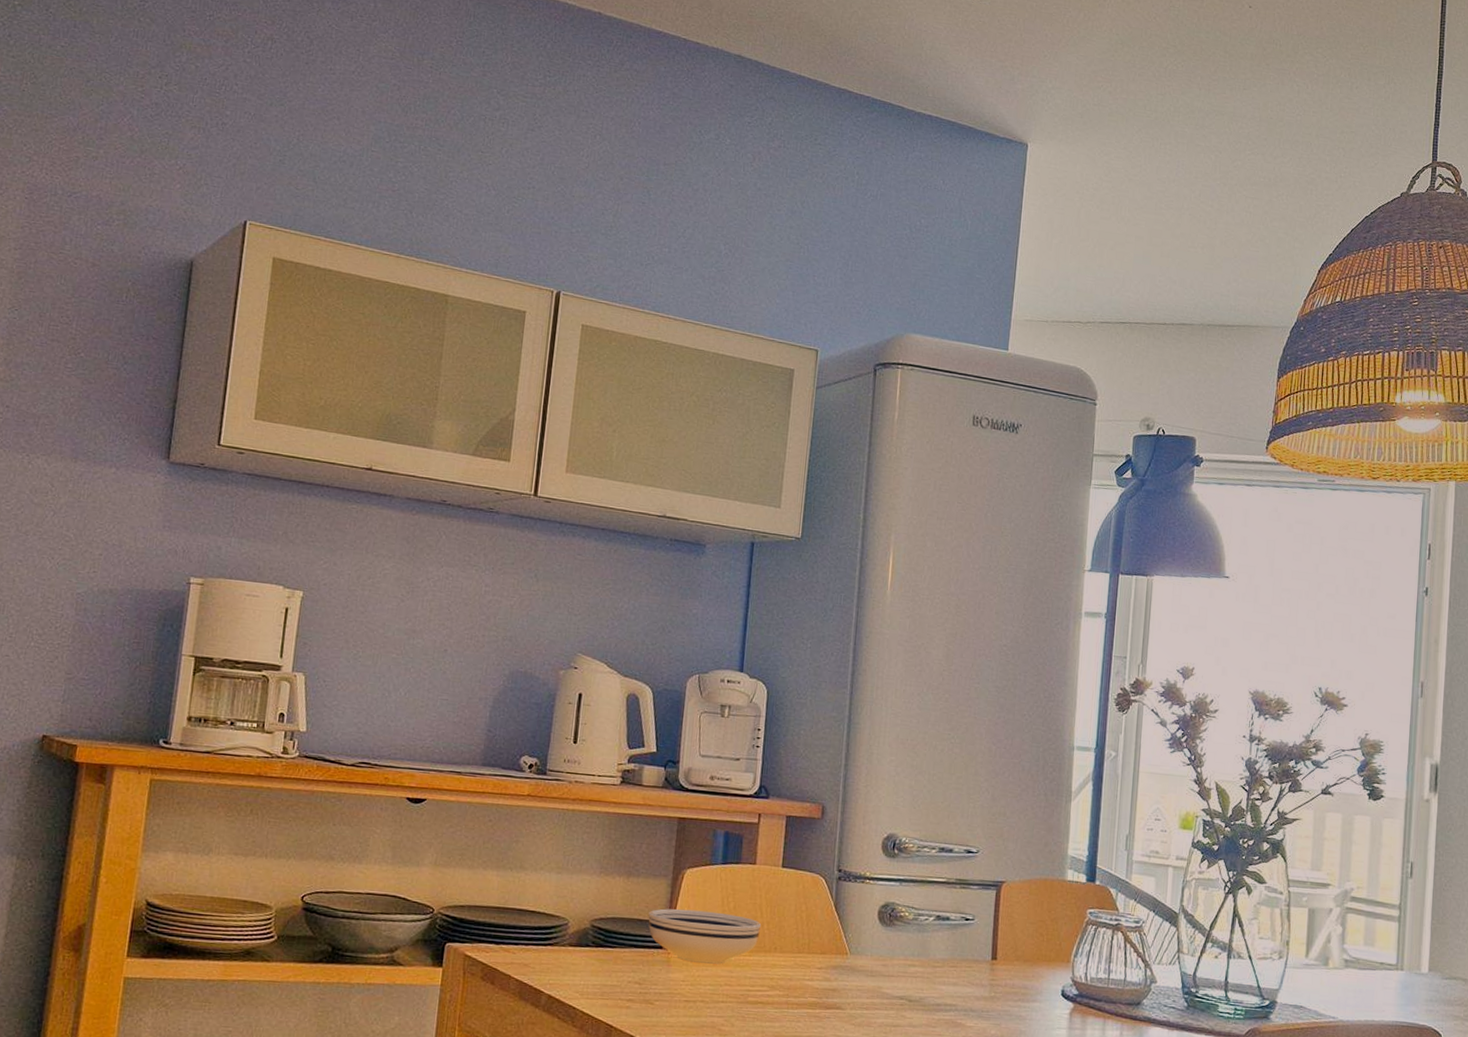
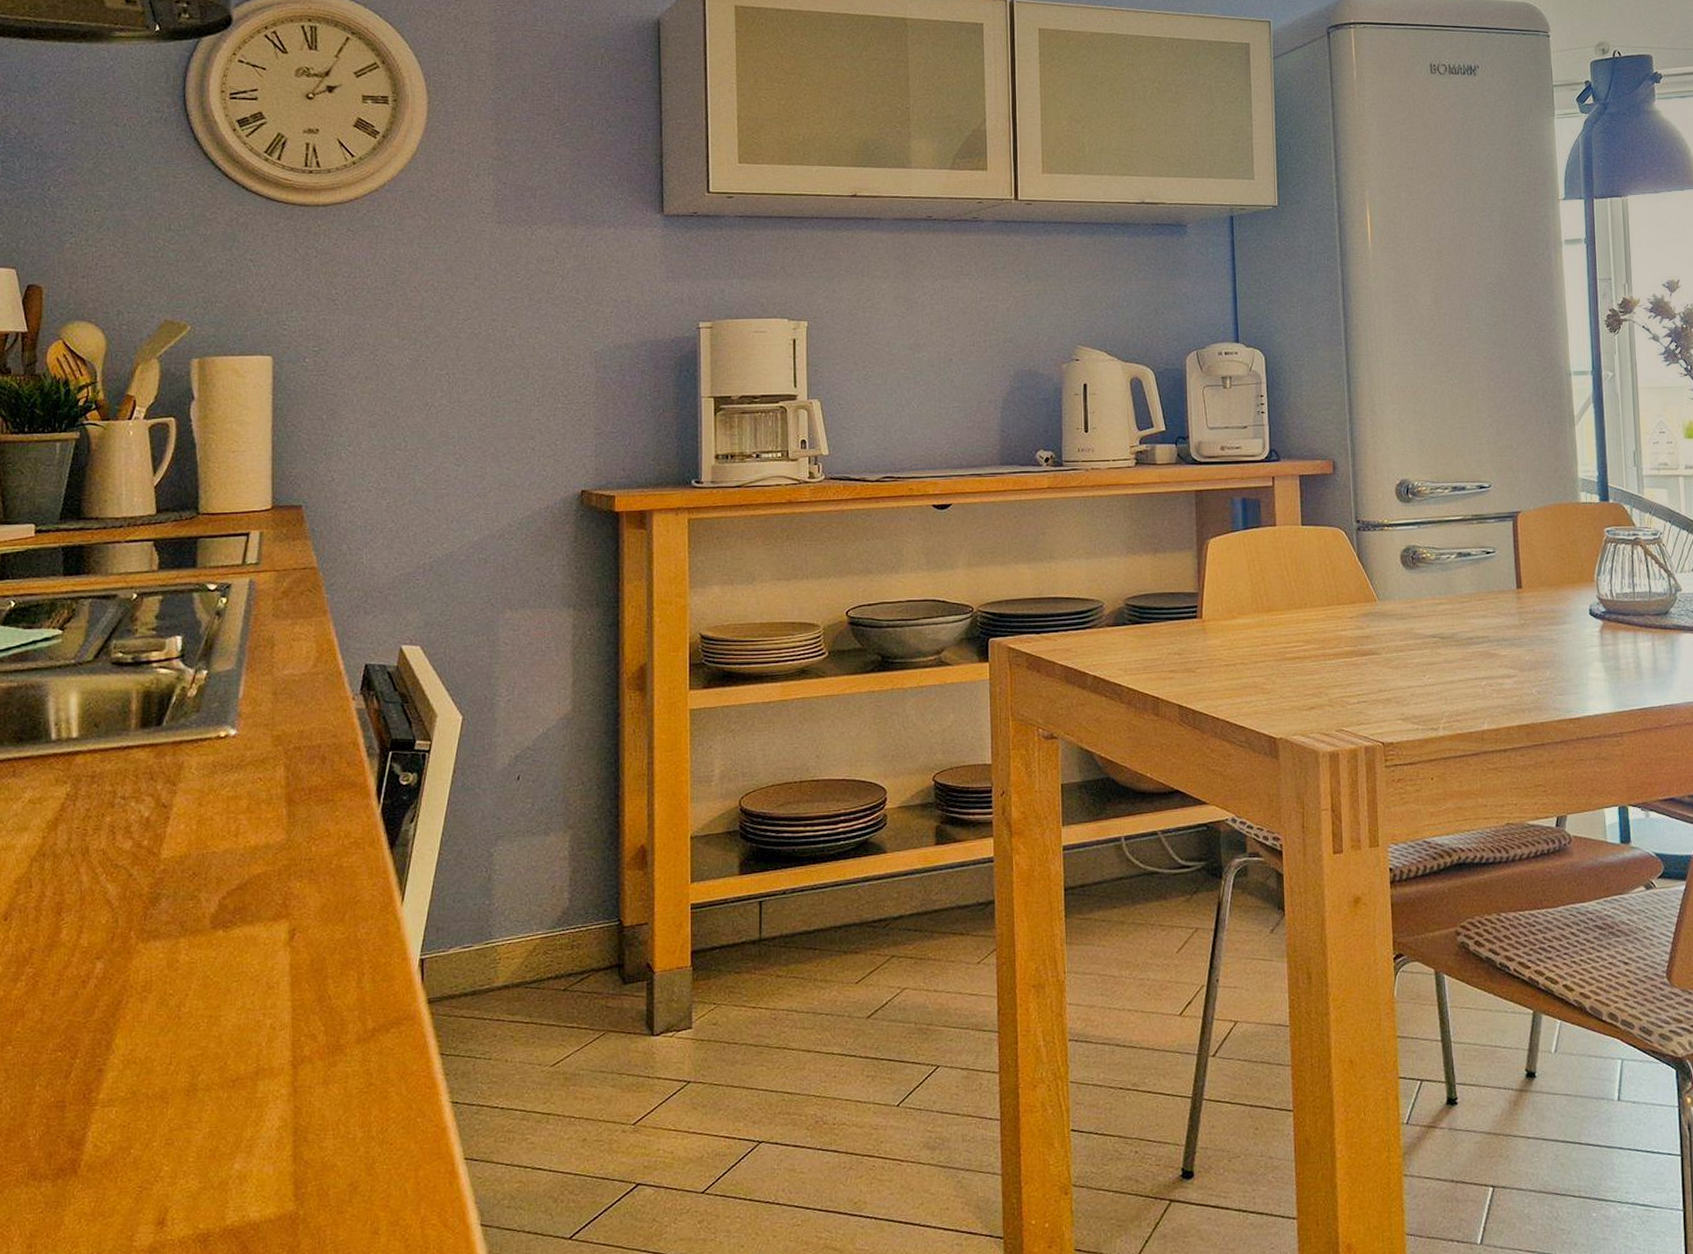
bowl: present [648,908,762,965] -> none [1179,576,1289,627]

